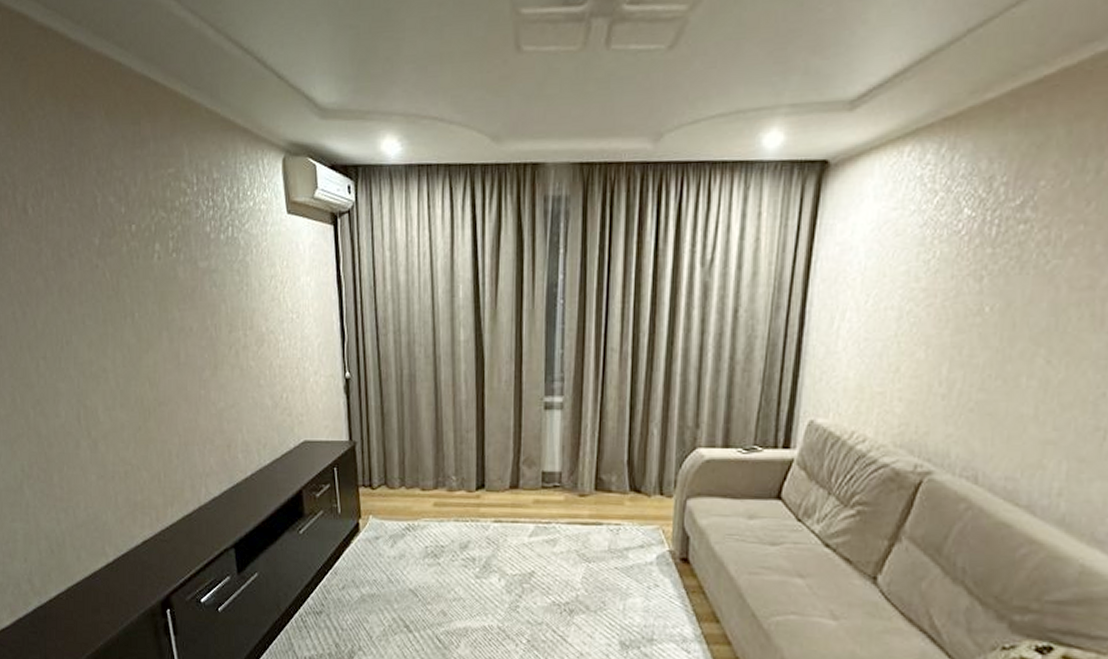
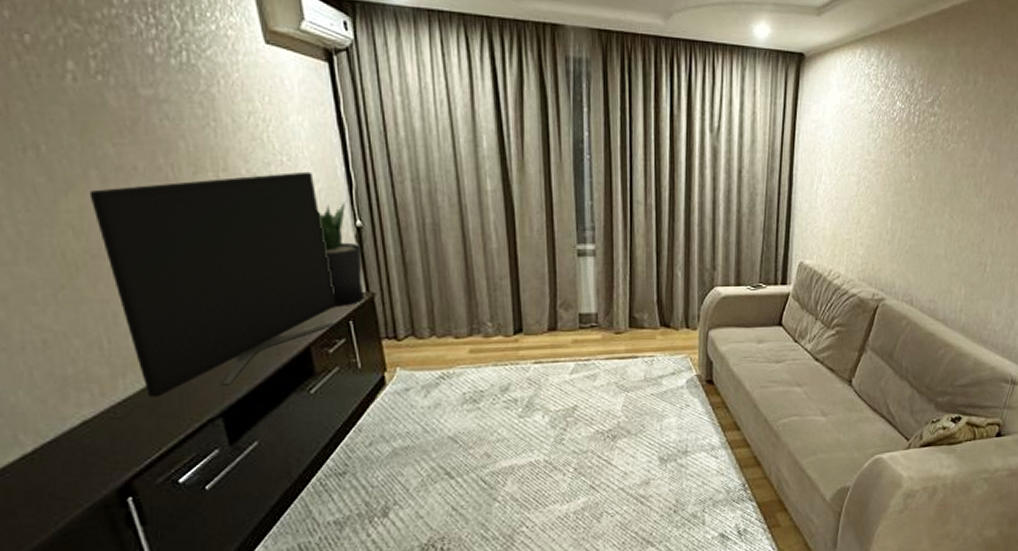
television: none [161,327,324,526] -> present [89,171,336,398]
planter: none [316,355,348,453] -> present [317,202,365,306]

